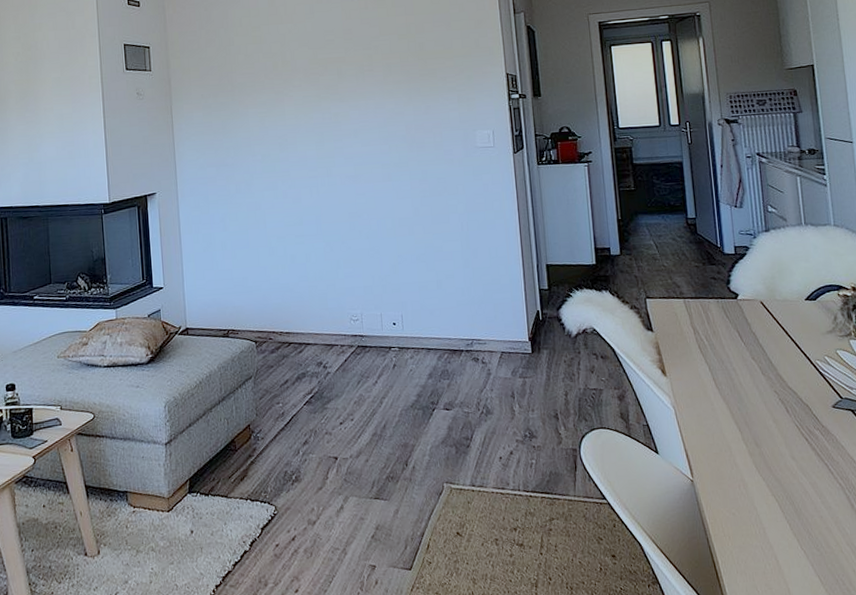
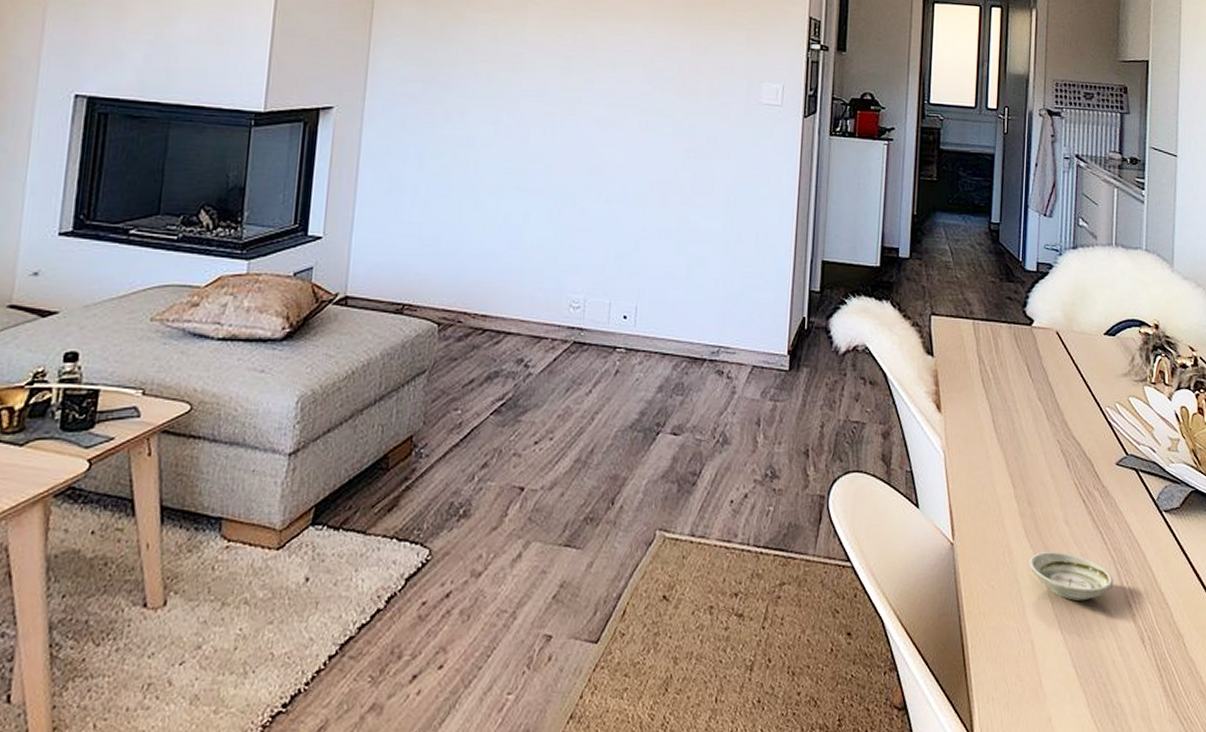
saucer: none [763,482,845,522] -> present [1029,551,1114,601]

